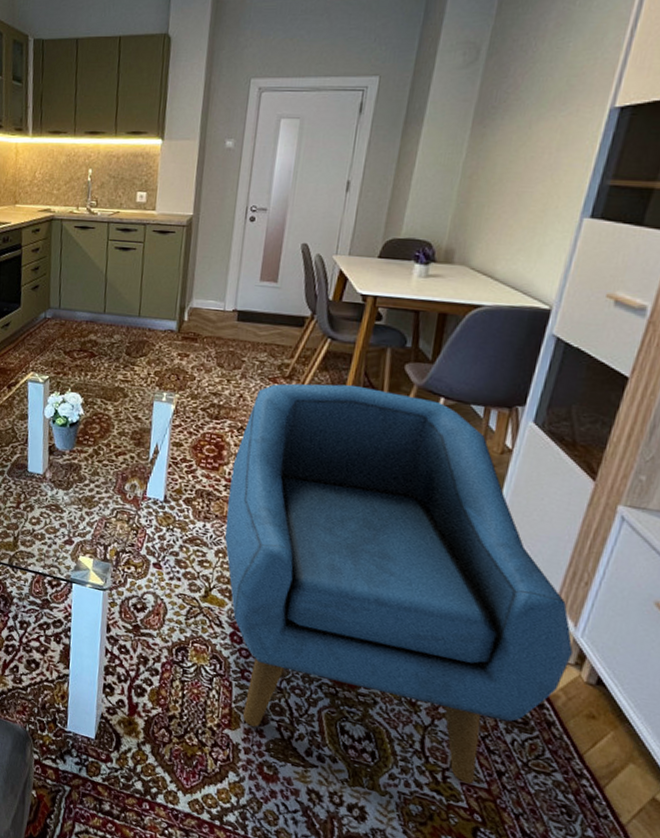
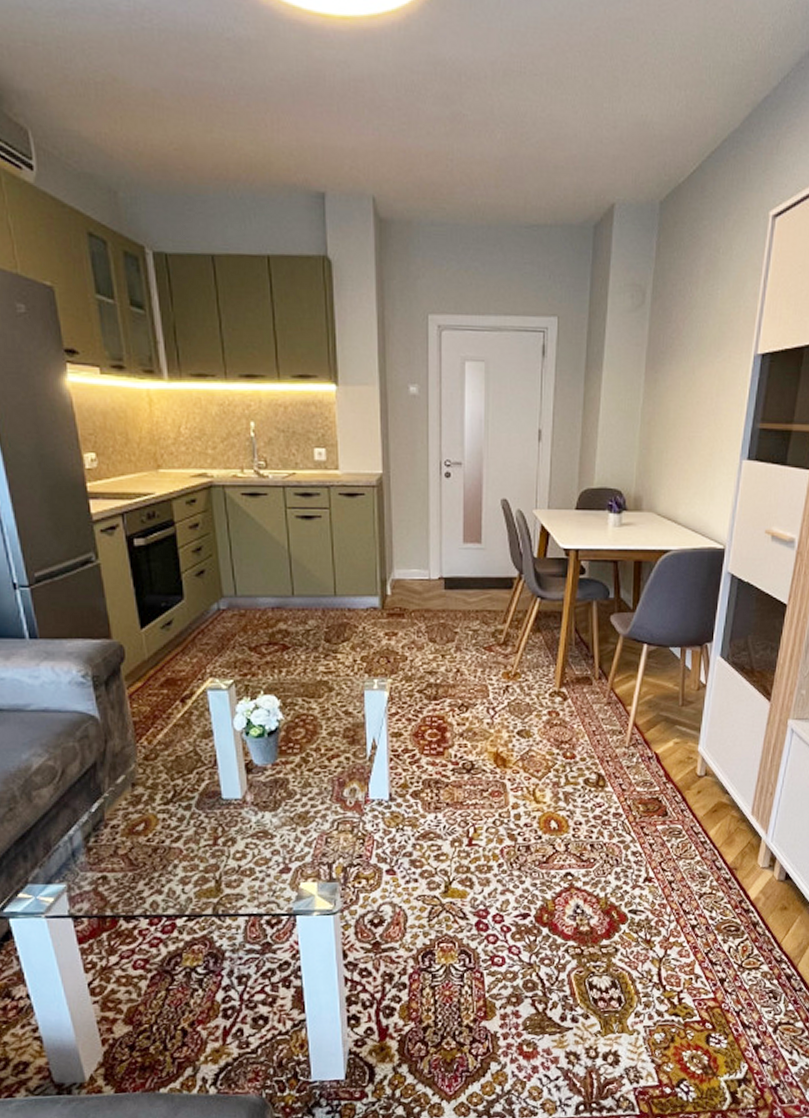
armchair: present [225,383,574,785] -> none [458,643,767,1010]

